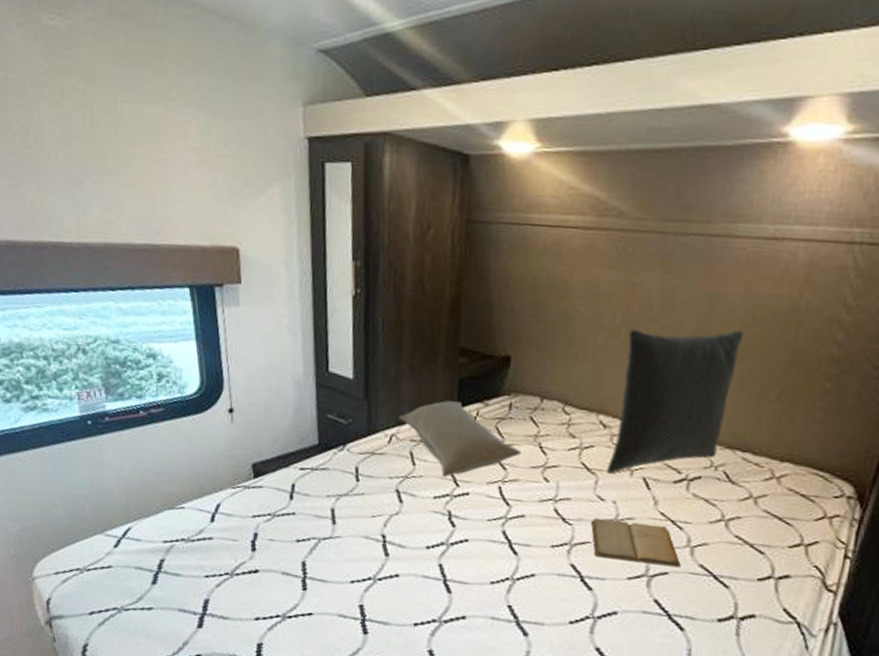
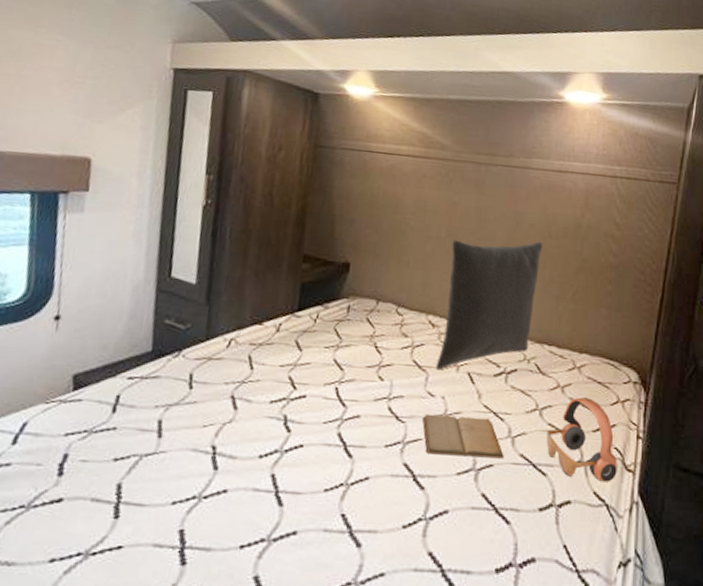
pillow: present [399,400,522,477] -> none [240,304,359,380]
headphones: none [731,510,816,601] -> present [546,397,617,482]

